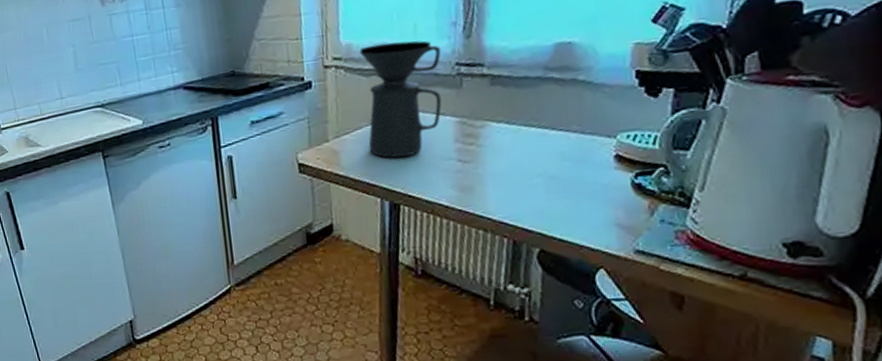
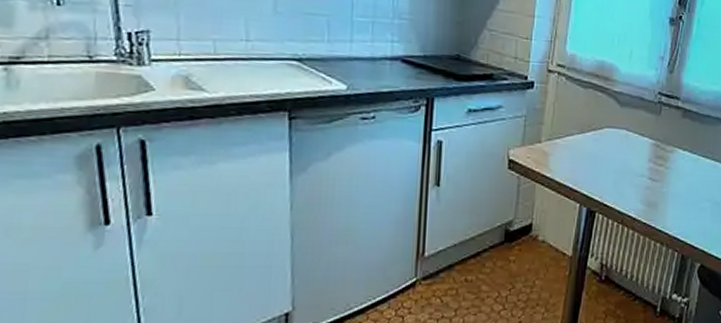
coffee maker: present [359,40,442,158] -> none [576,60,649,169]

